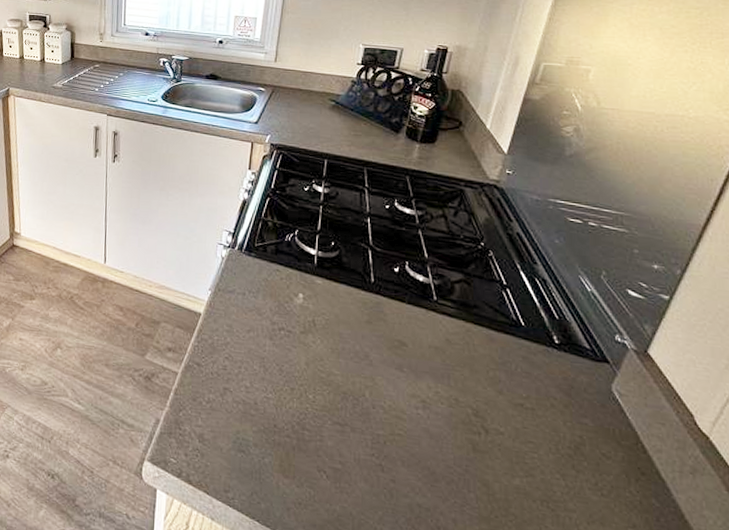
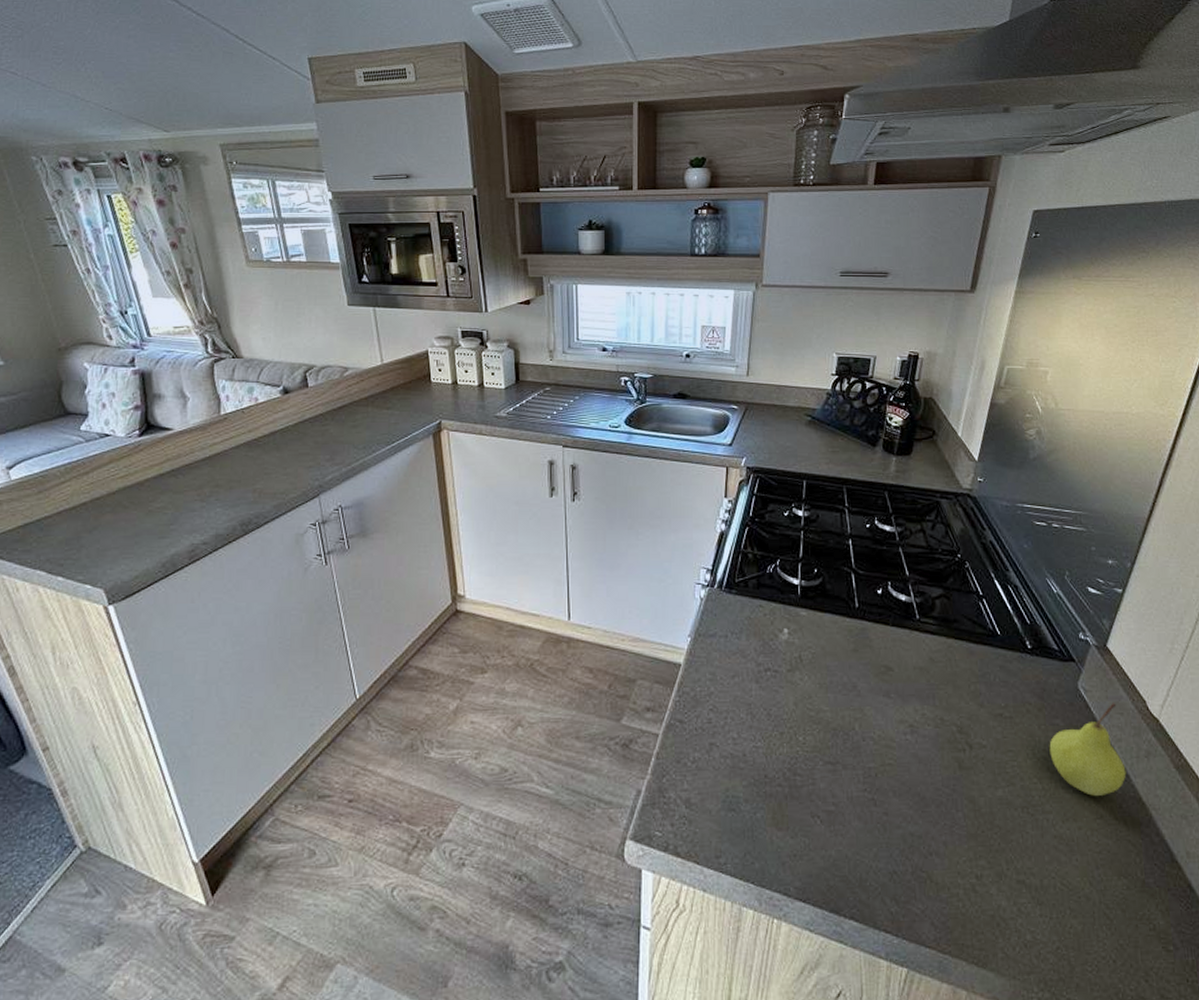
fruit: none [575,411,666,505] -> present [1049,703,1127,796]

